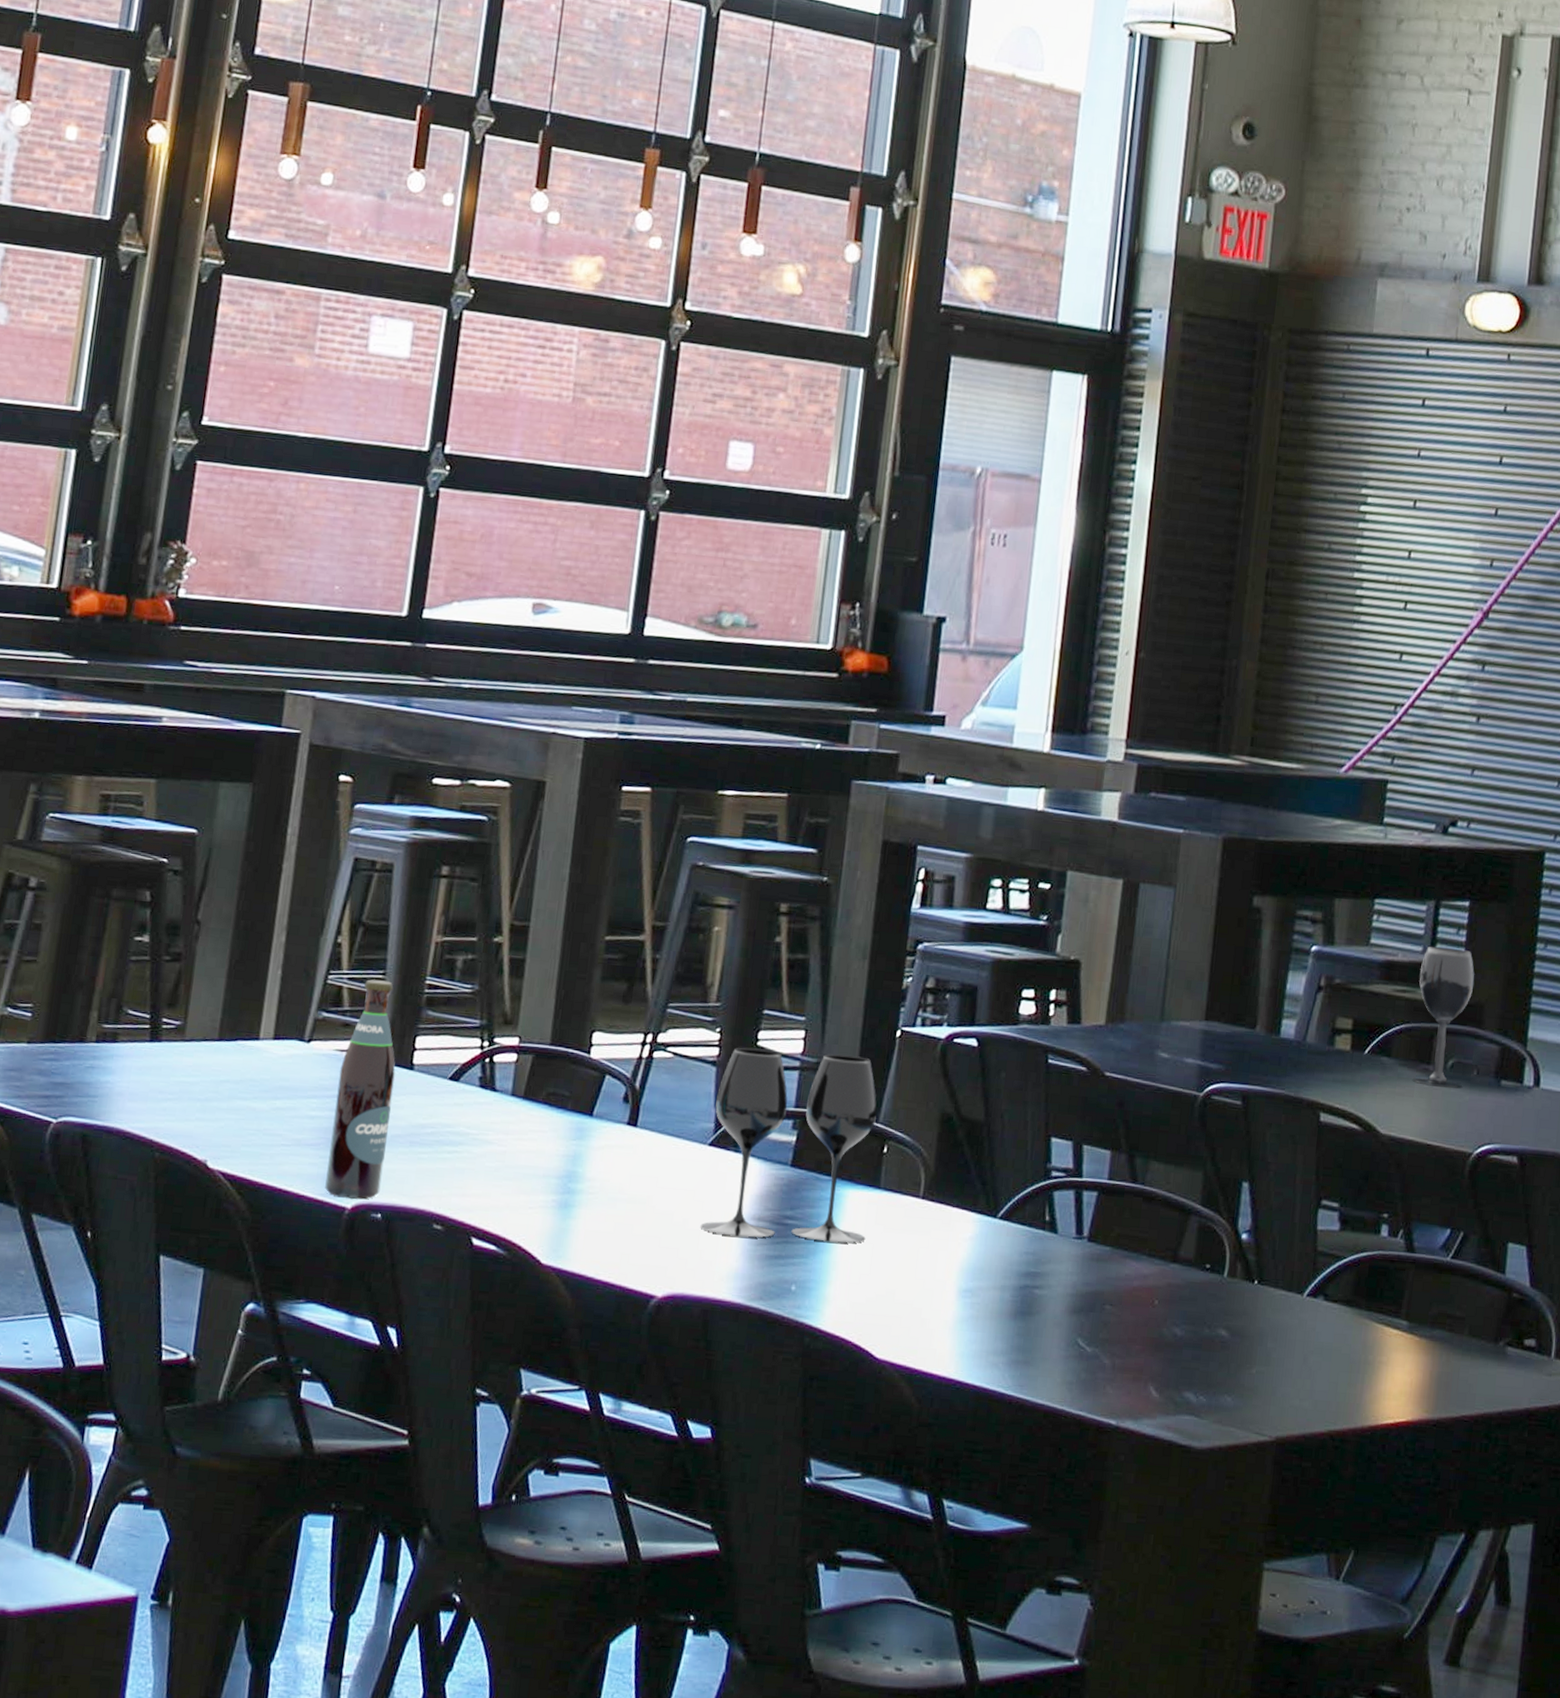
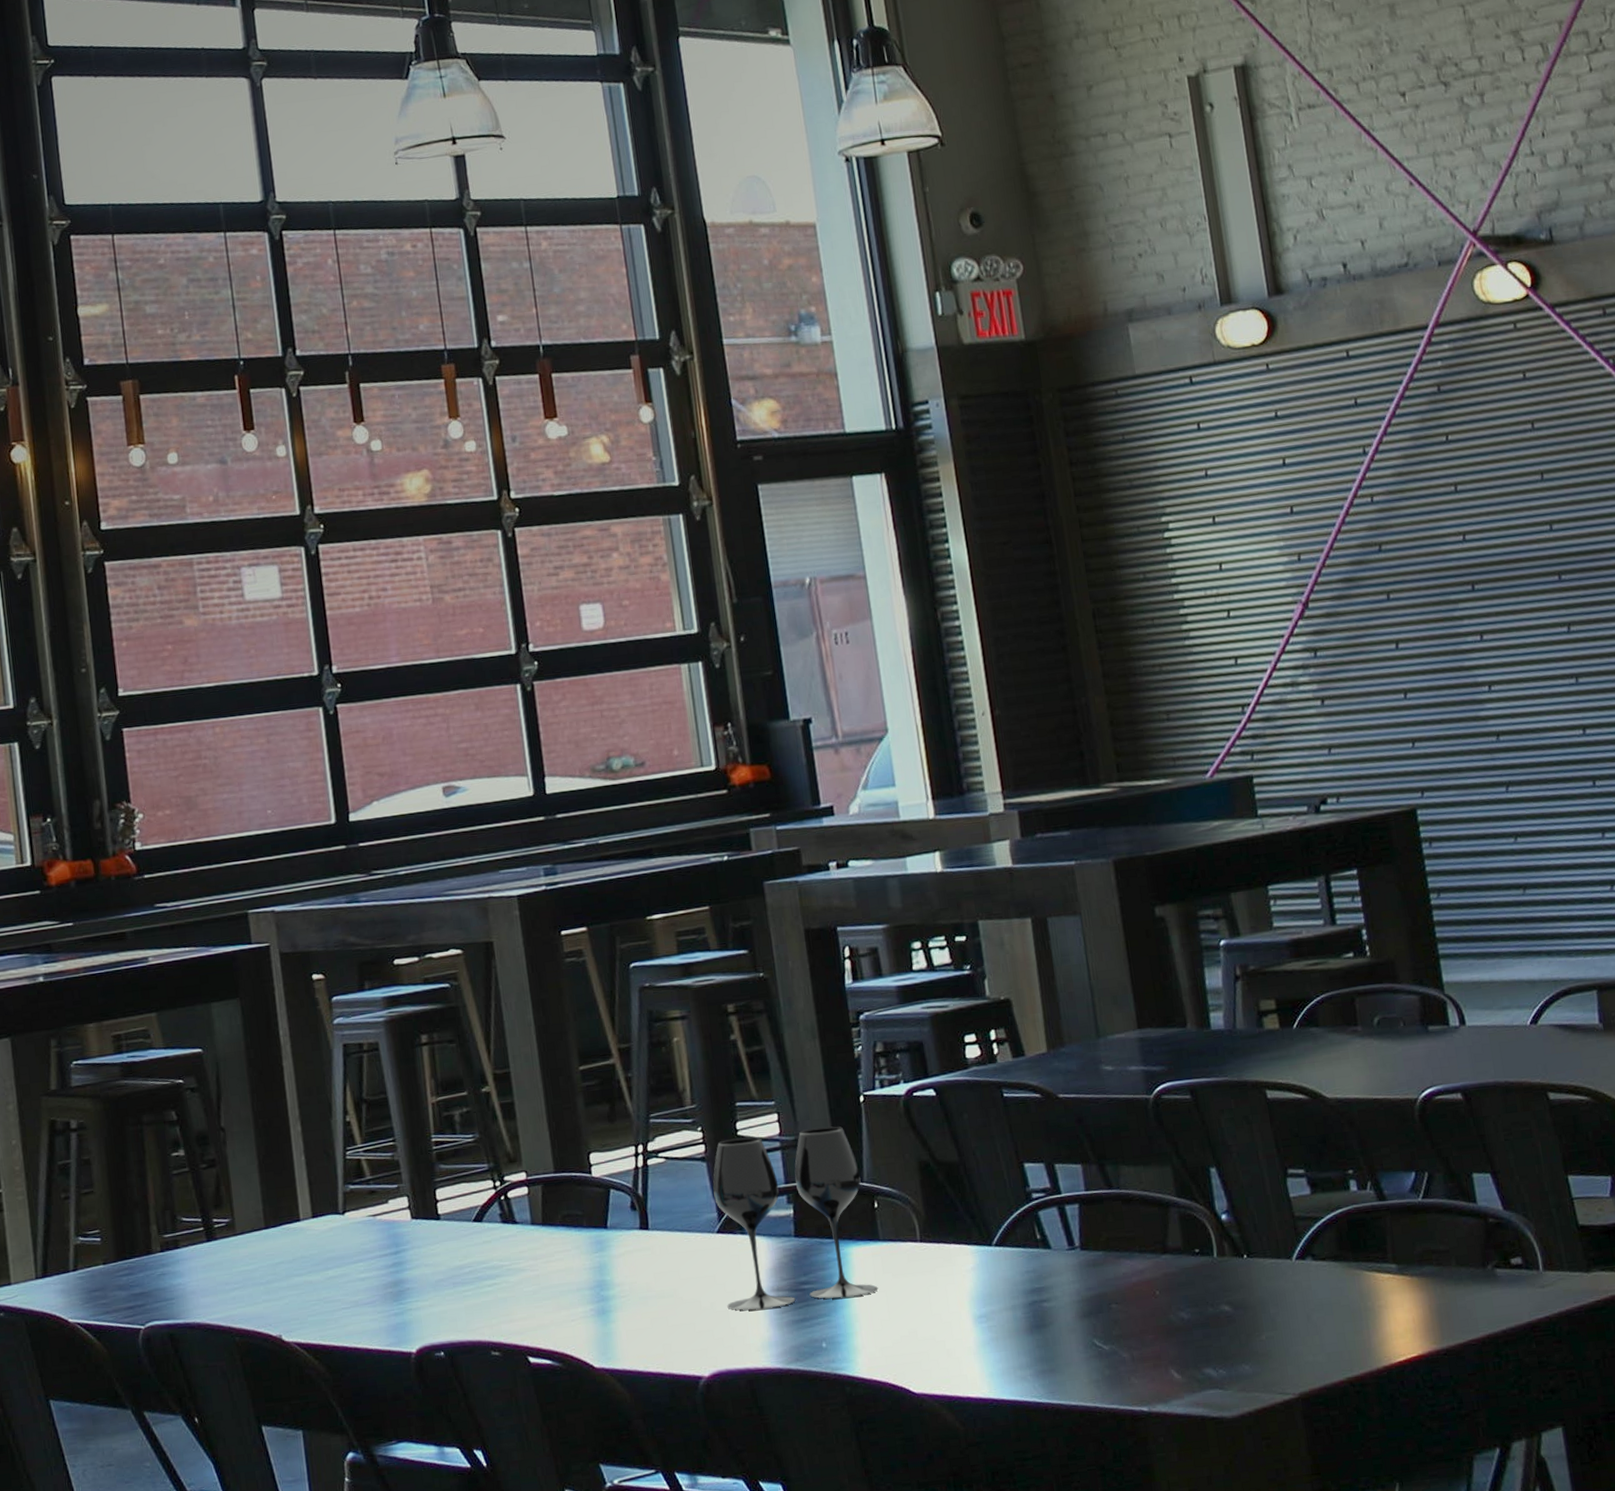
bottle: present [325,979,396,1199] -> none [376,1146,438,1344]
wine glass: present [1412,946,1475,1089] -> none [1326,914,1394,1046]

